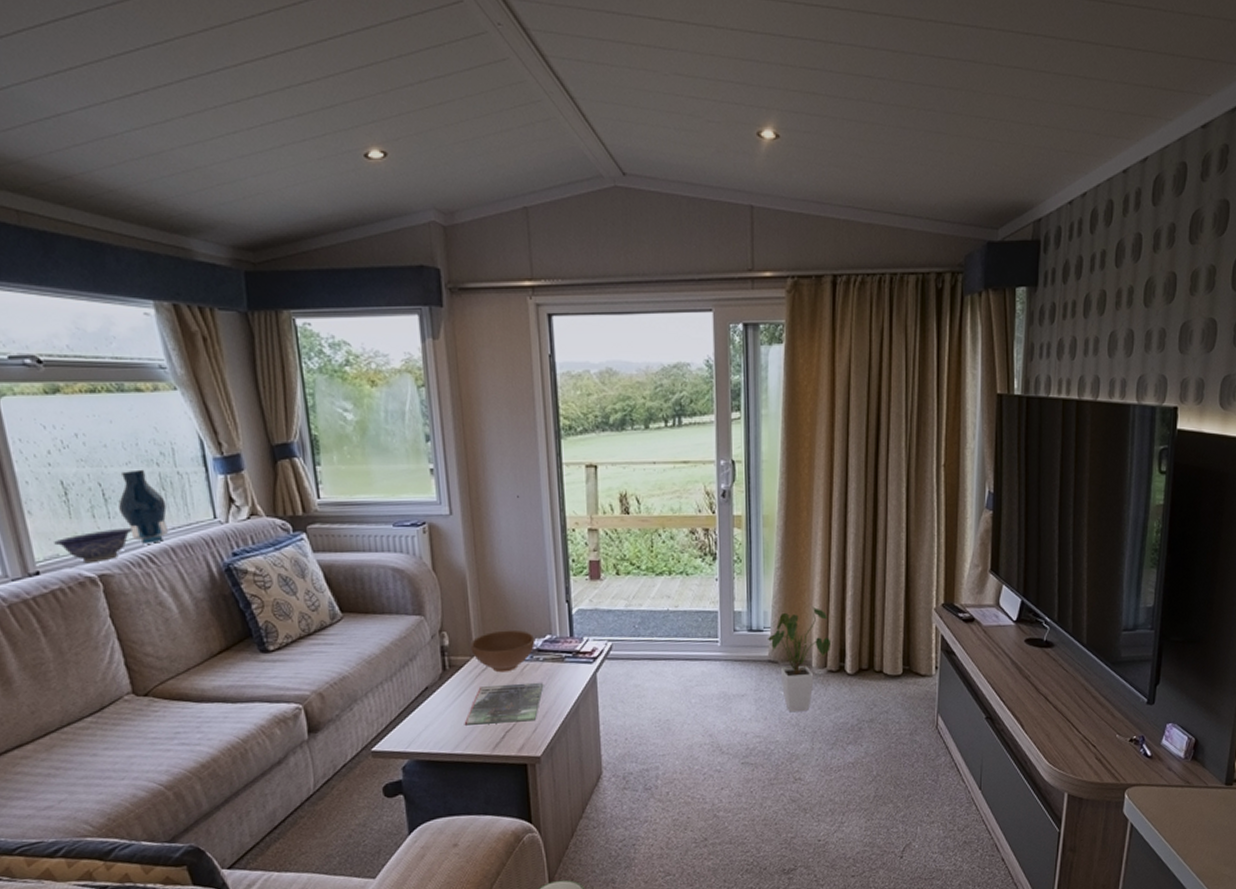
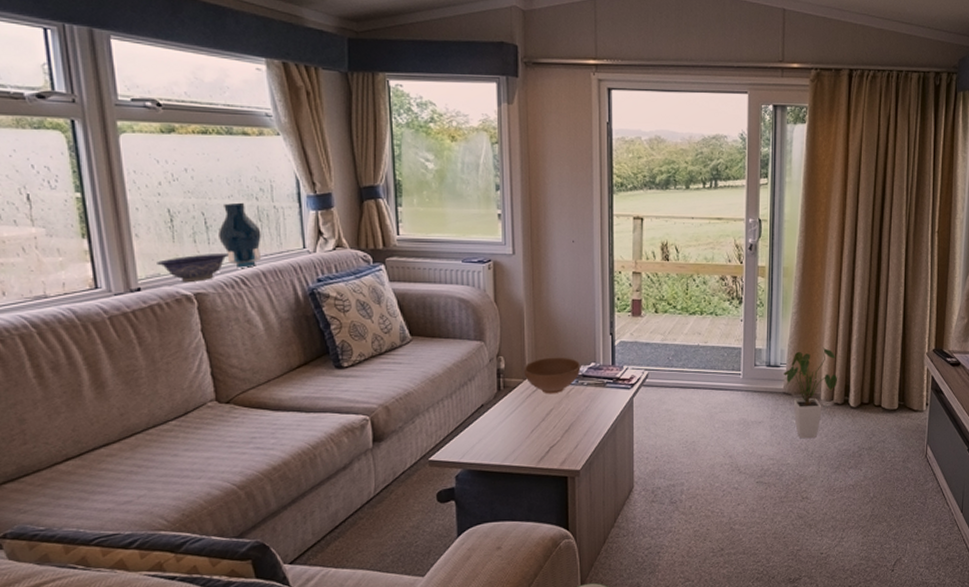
magazine: present [465,682,544,725] -> none [515,404,587,440]

